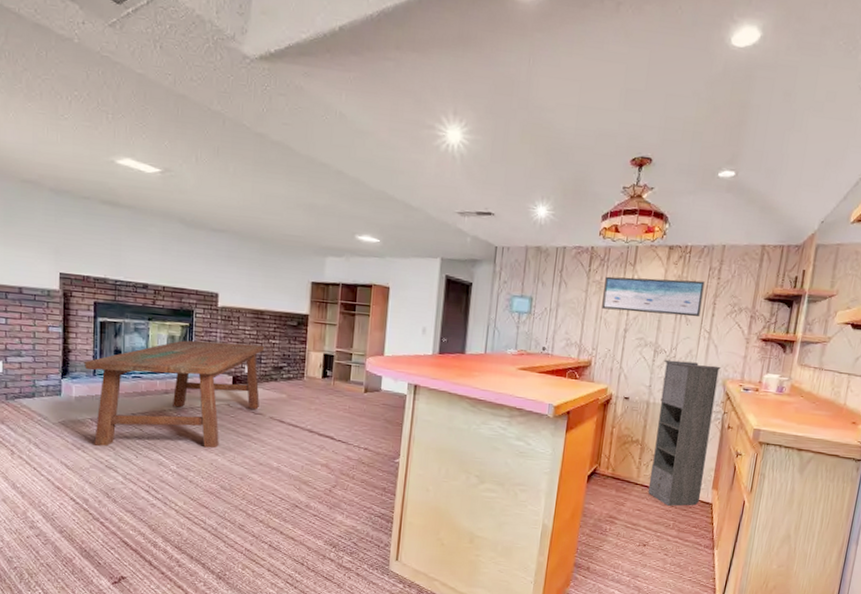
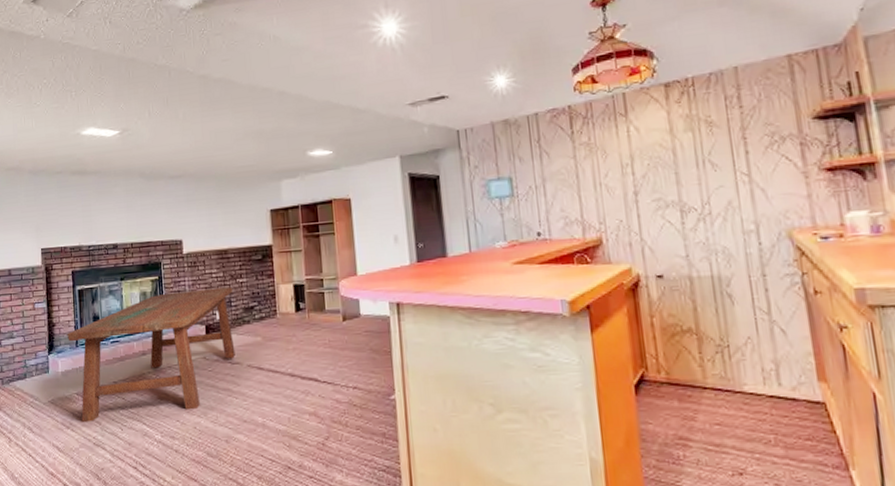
wall art: present [602,276,705,317] -> none [594,114,729,173]
storage cabinet: present [647,359,721,507] -> none [697,214,805,413]

